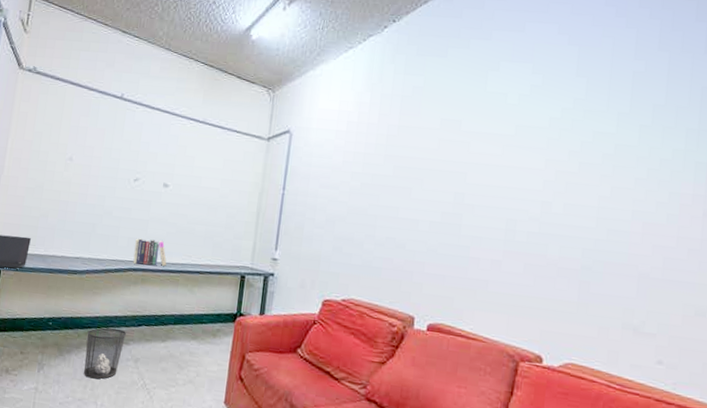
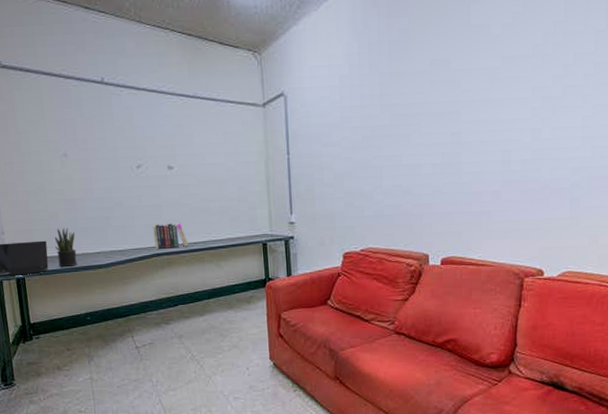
potted plant: none [36,227,60,268] -> present [54,228,77,267]
waste bin: present [84,328,127,379] -> none [127,312,166,360]

